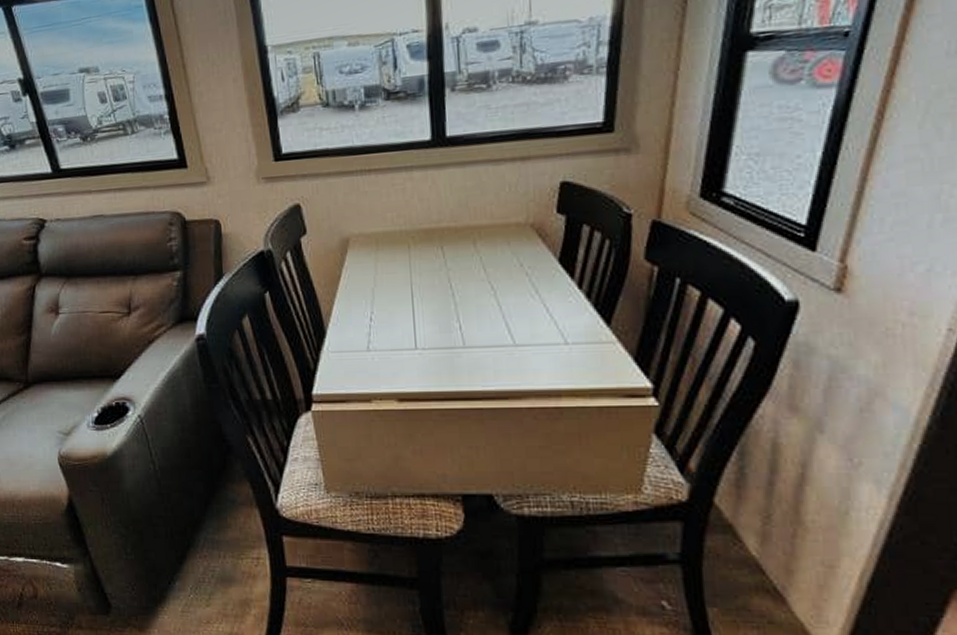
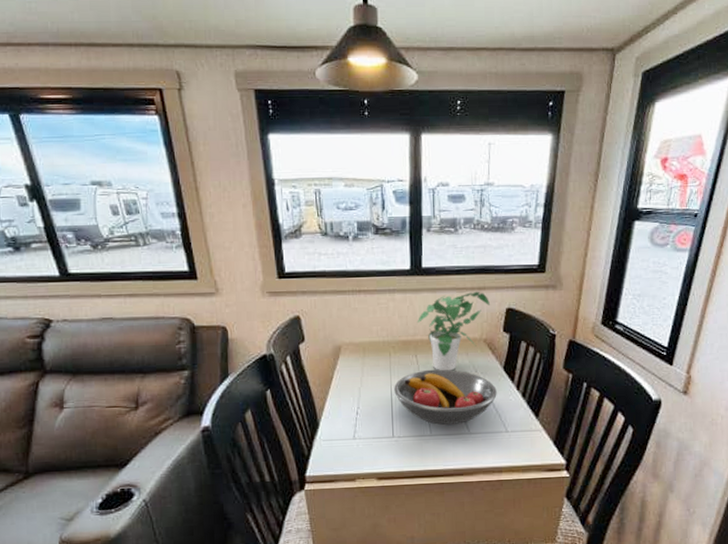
fruit bowl: none [415,263,551,334] -> present [394,369,497,425]
potted plant: none [441,162,537,266] -> present [416,291,490,371]

